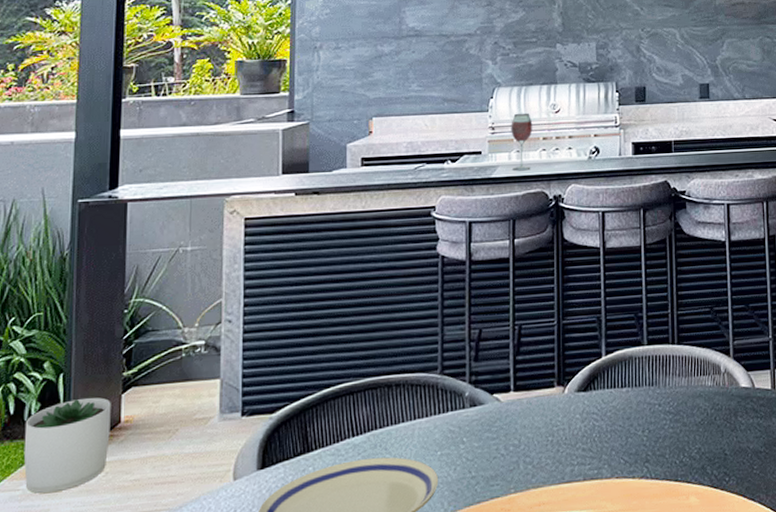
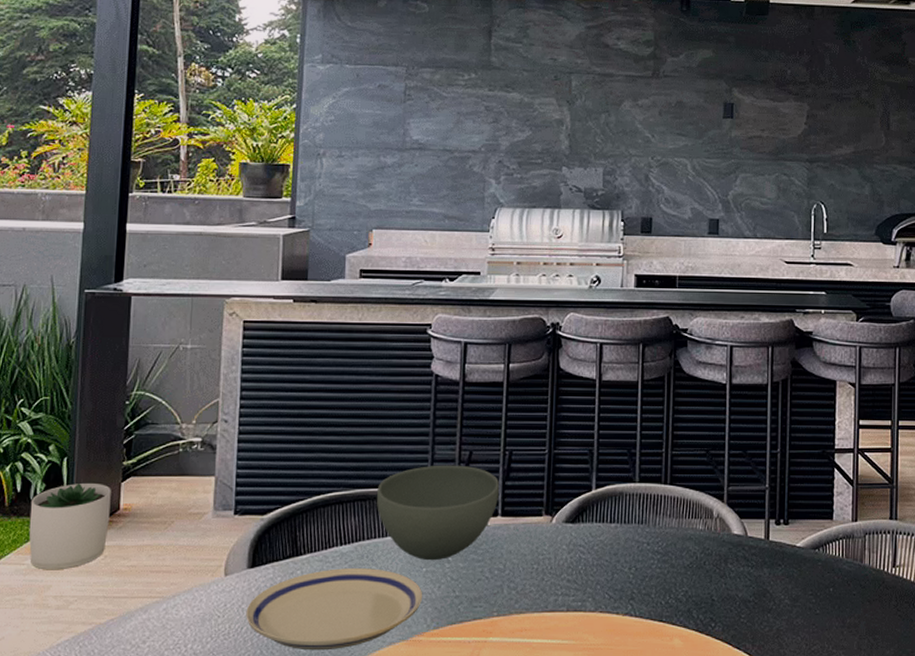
bowl: none [388,344,511,444] -> present [377,465,500,561]
wineglass: present [511,113,533,170] -> none [511,235,534,294]

